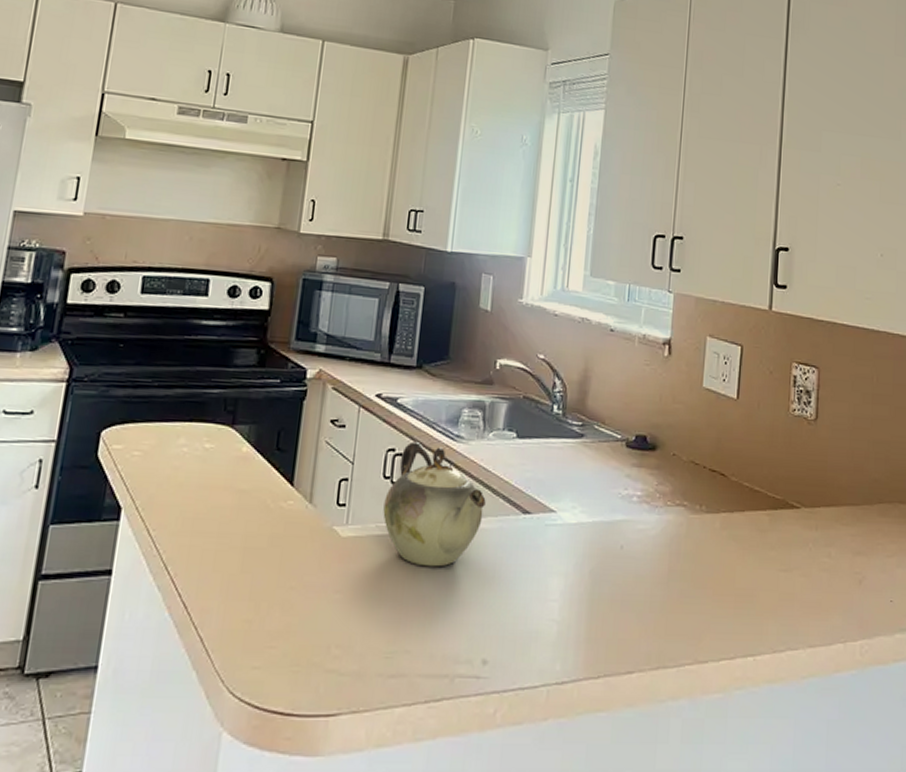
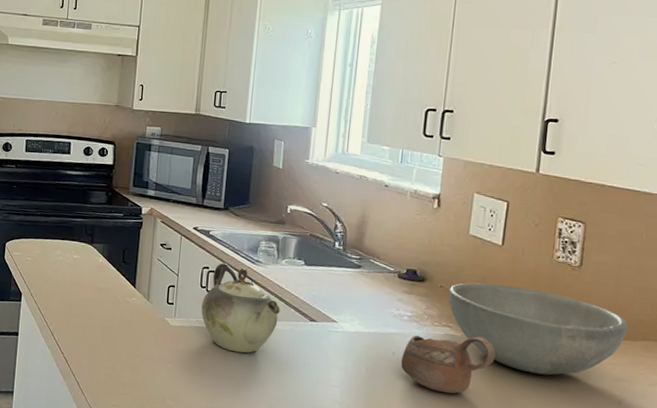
cup: none [630,515,734,594] -> present [400,335,496,394]
bowl: none [681,447,864,557] -> present [448,282,628,375]

